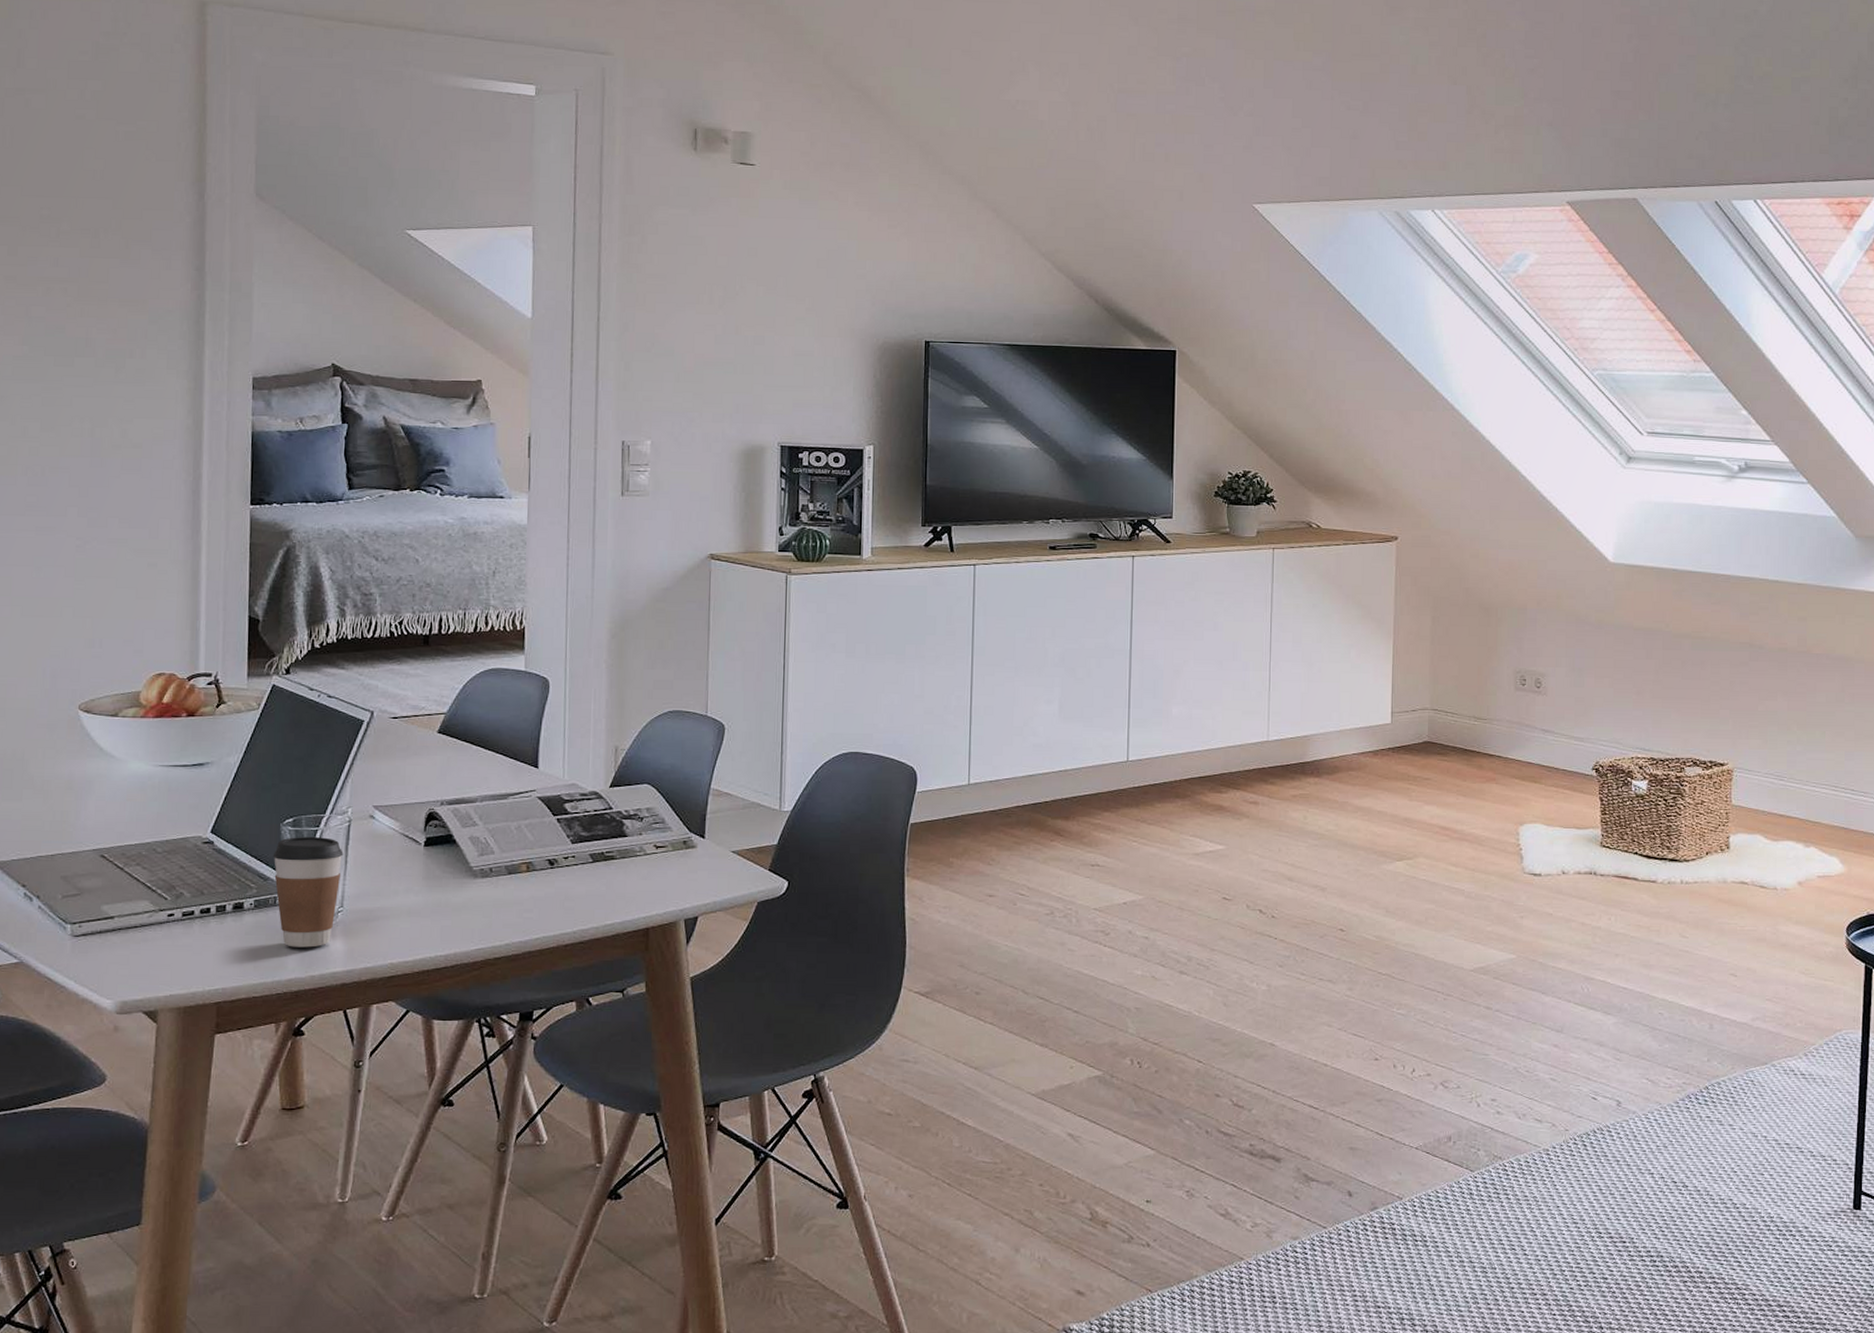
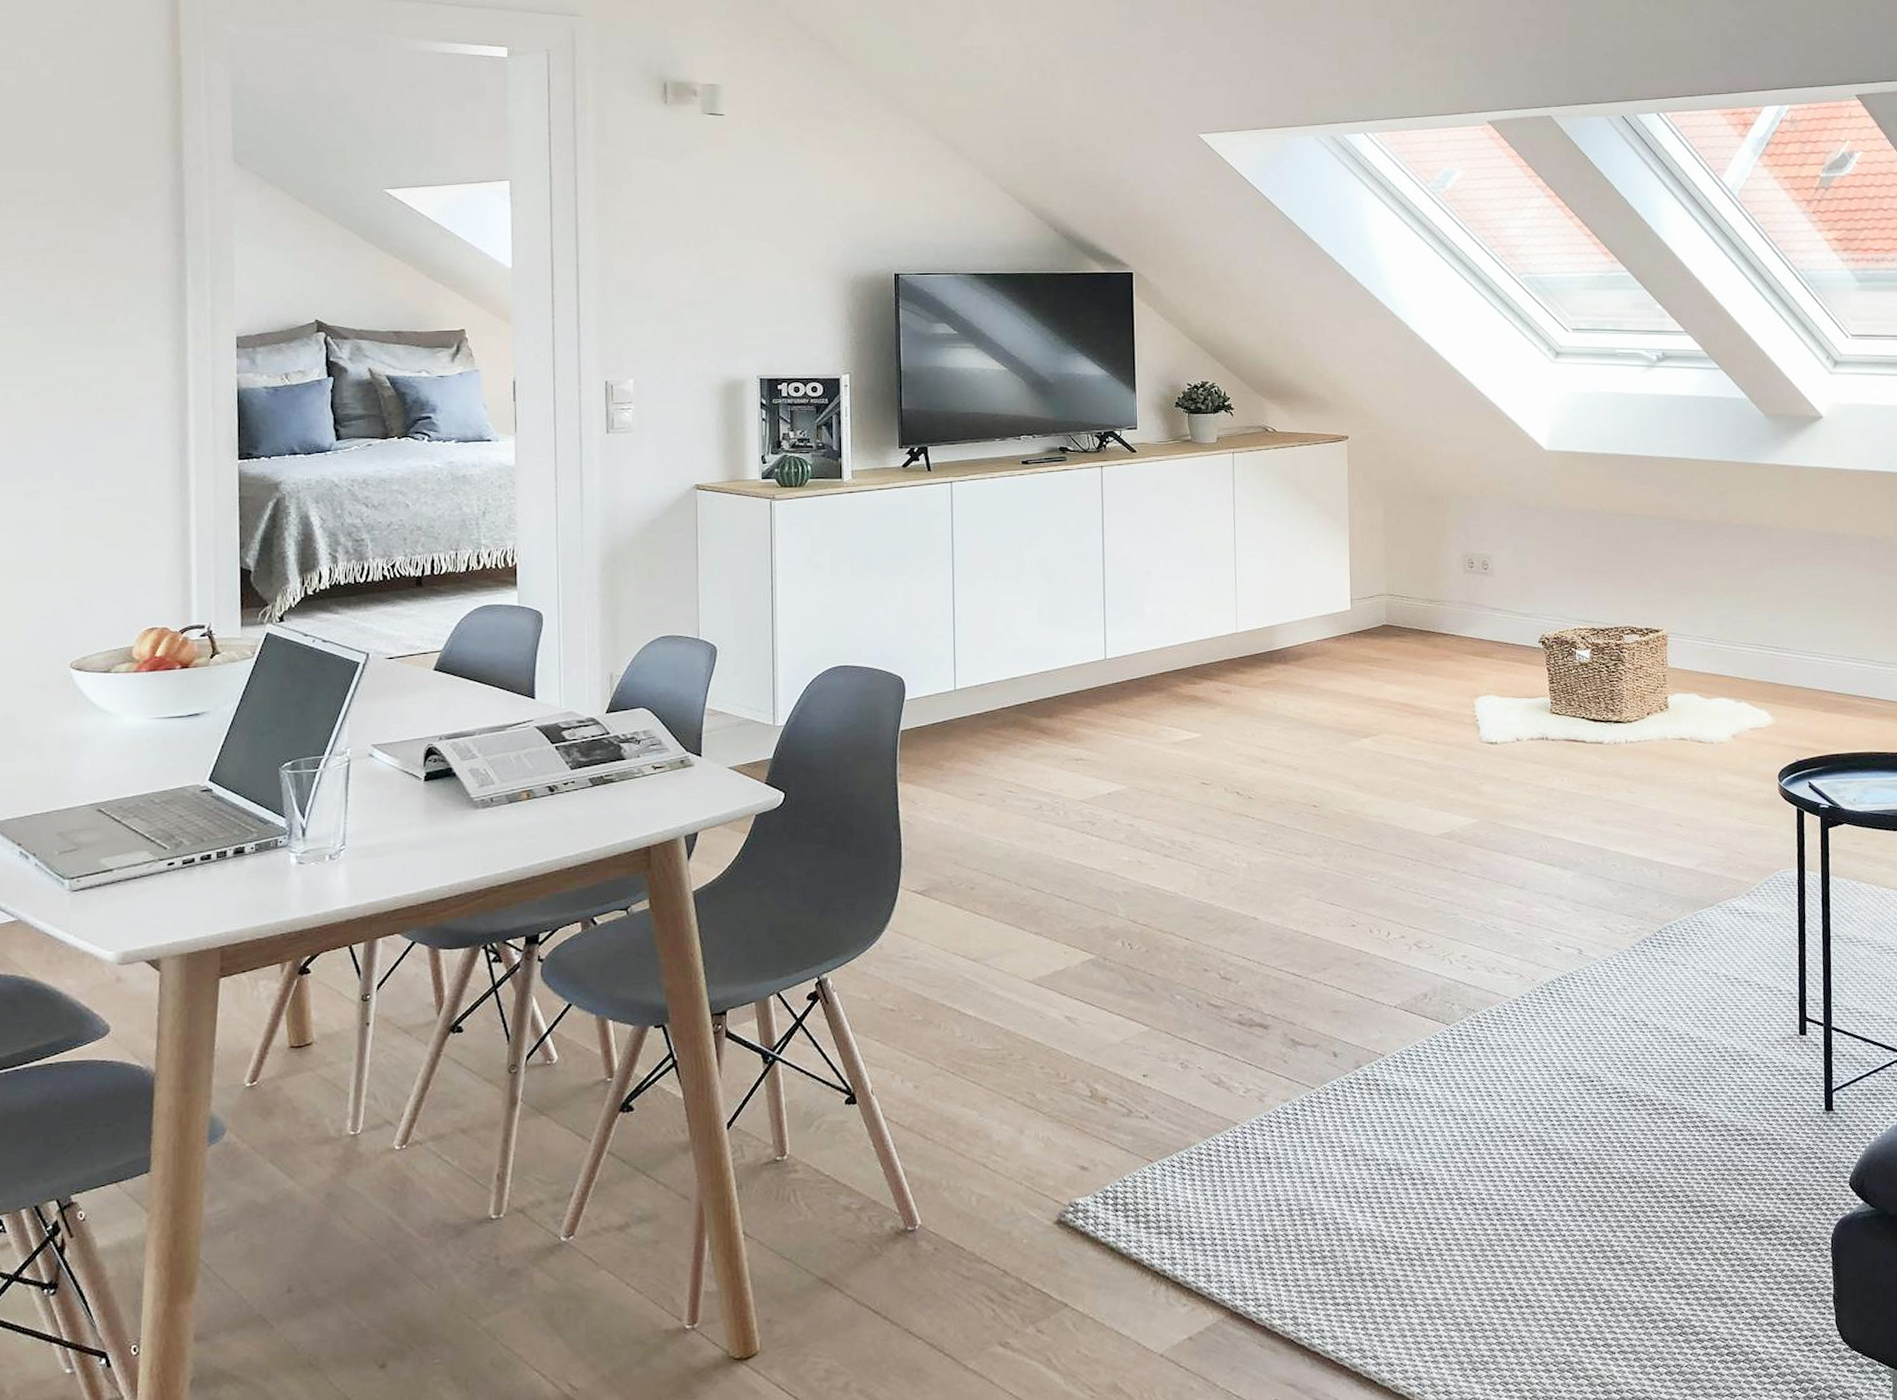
coffee cup: present [272,836,344,948] -> none [272,778,344,888]

